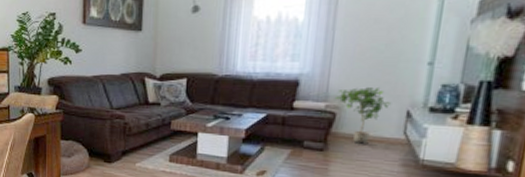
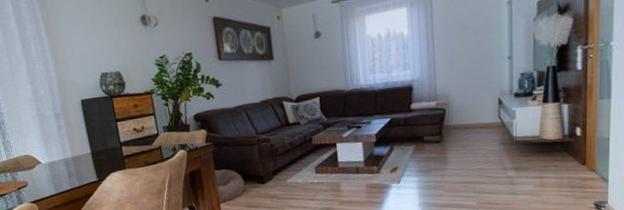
potted plant: present [334,87,392,145] -> none [442,83,486,133]

